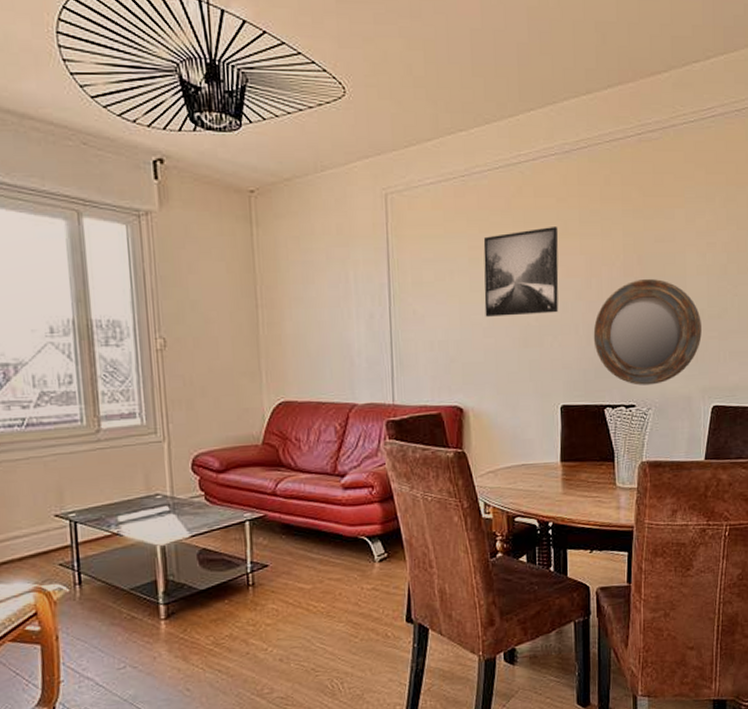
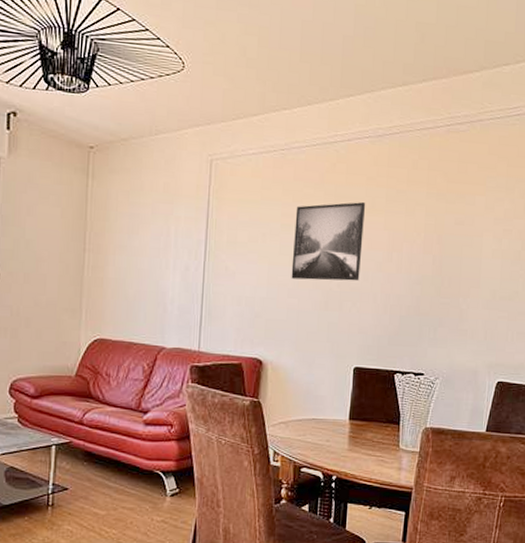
home mirror: present [593,279,702,385] -> none [390,257,493,356]

